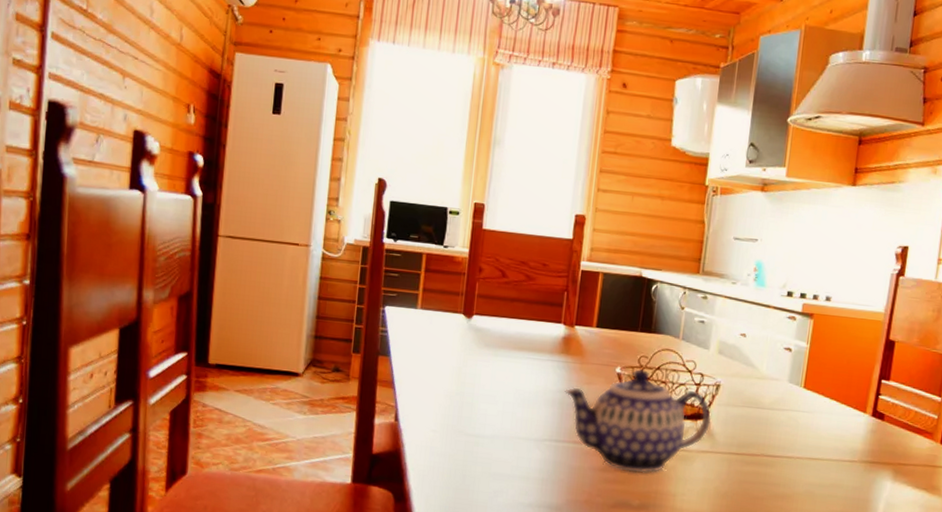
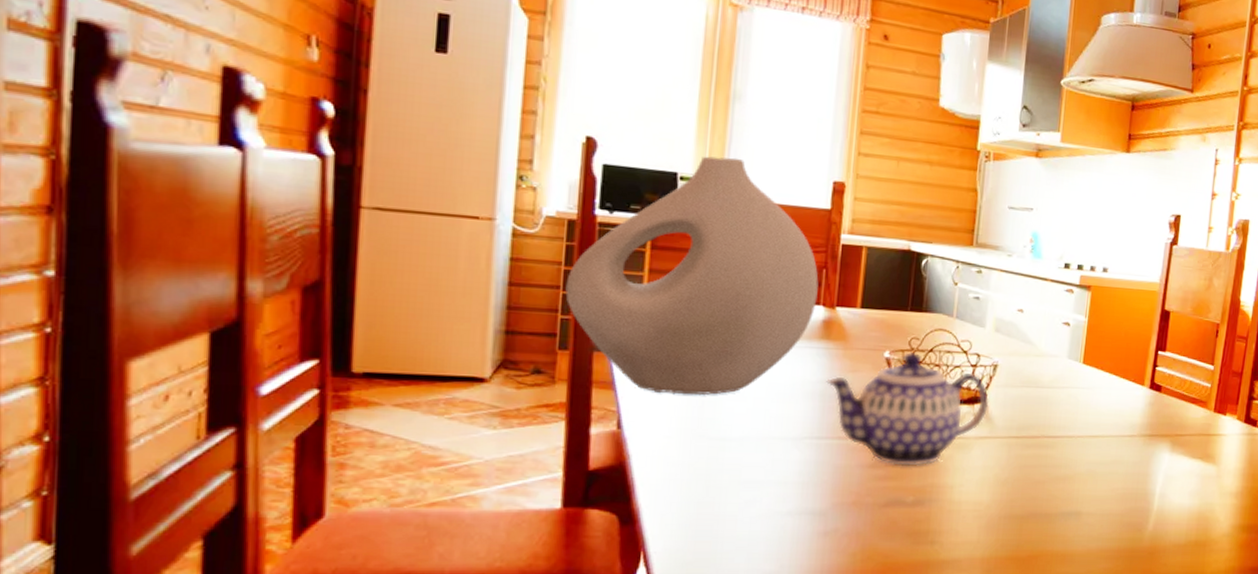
vase: none [359,193,561,398] -> present [565,156,819,396]

